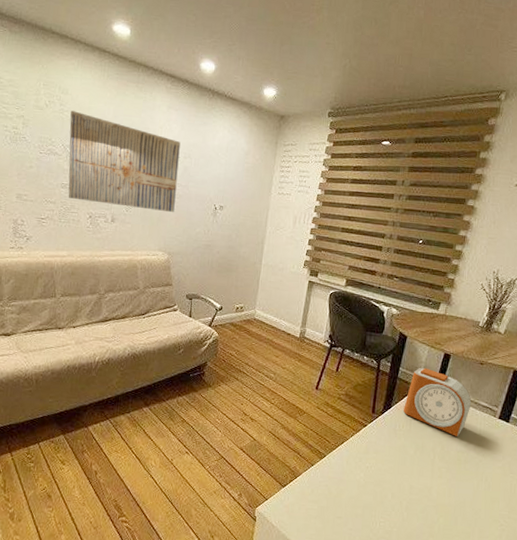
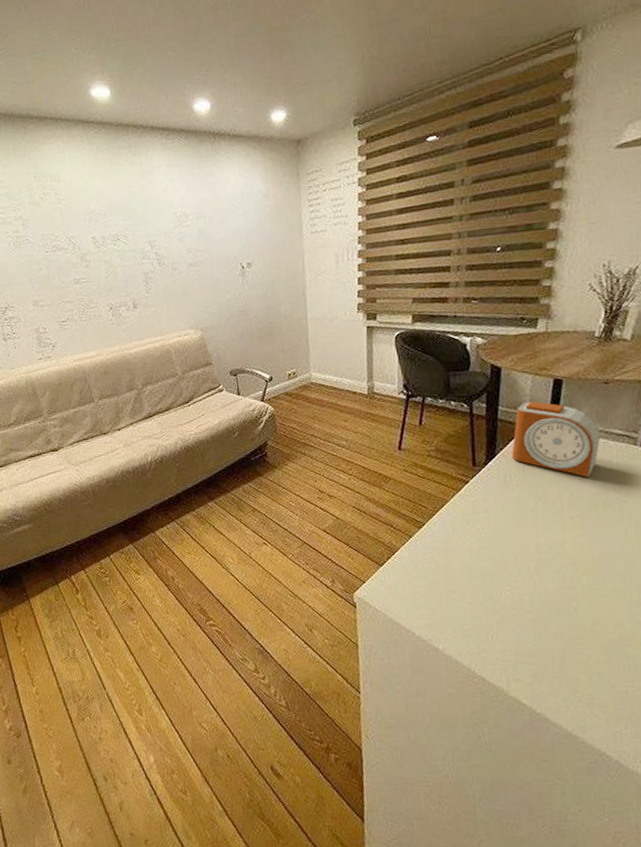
wall art: present [68,111,181,213] -> none [67,197,198,293]

